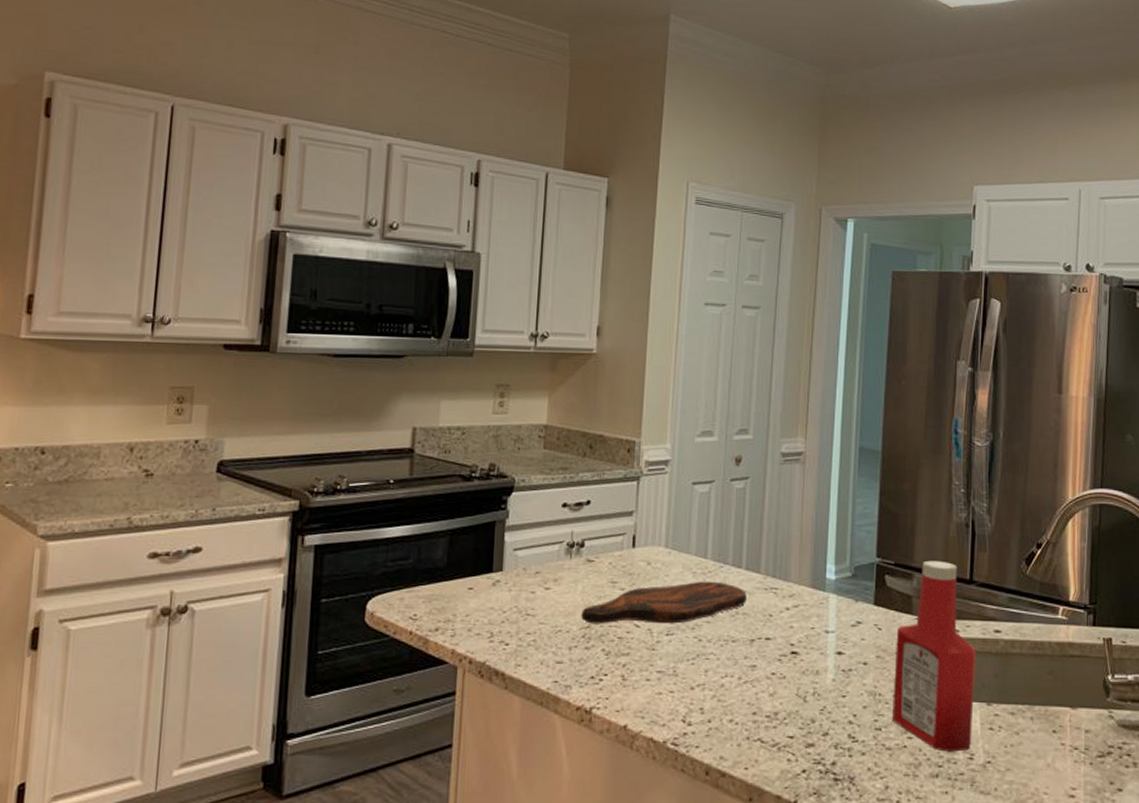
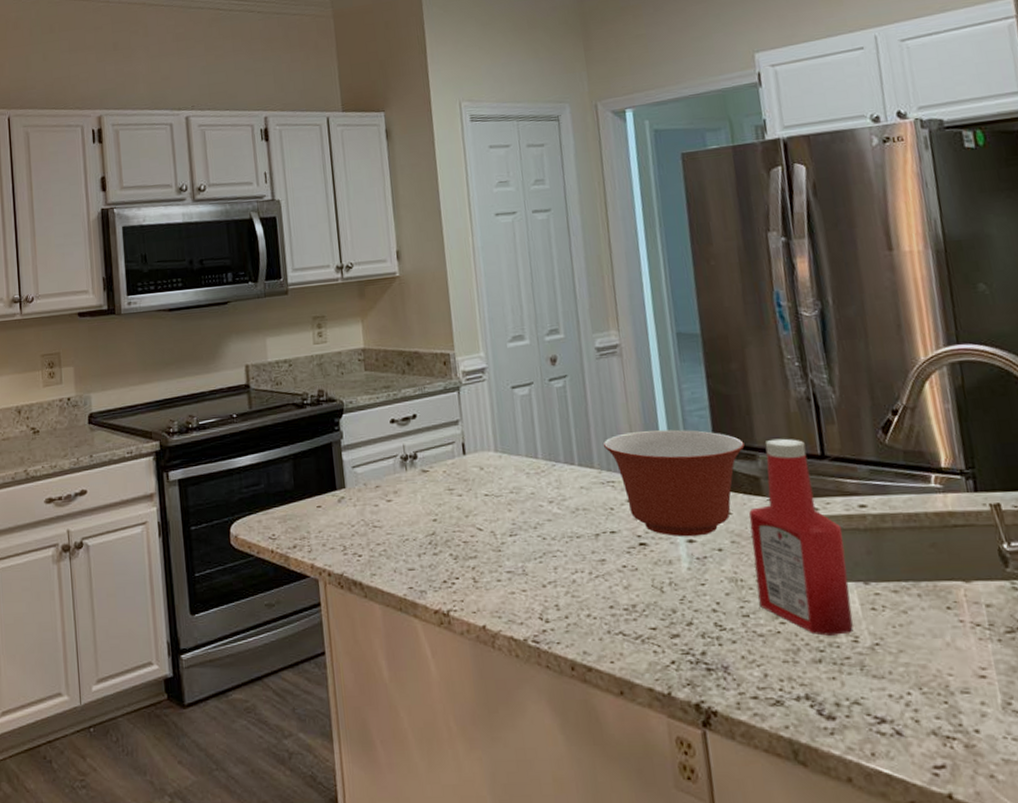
cutting board: present [581,581,747,624] -> none [424,480,585,531]
mixing bowl: none [773,541,903,649] -> present [604,429,745,537]

